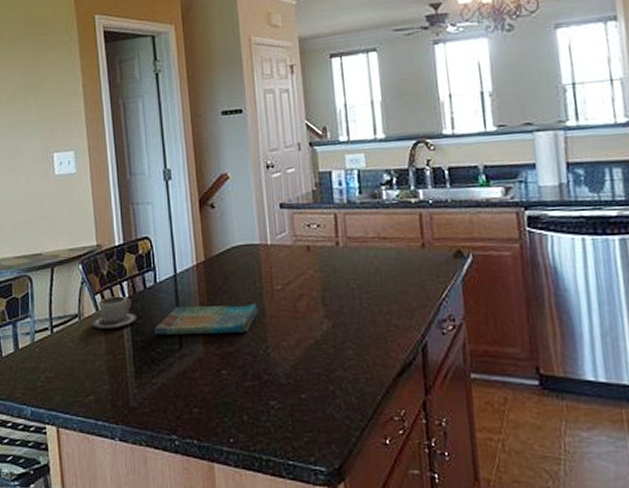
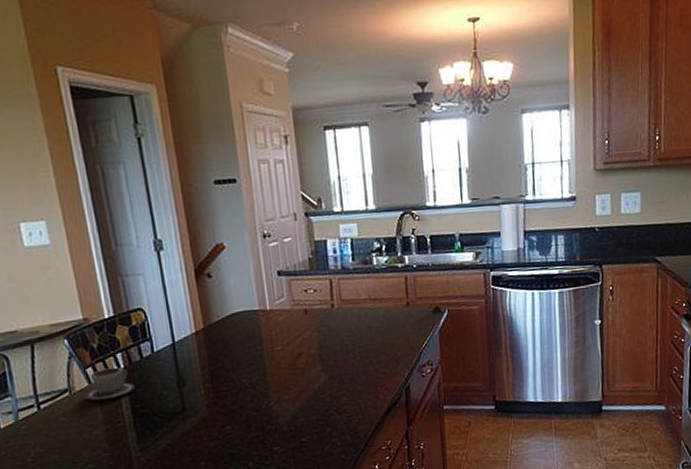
dish towel: present [154,303,259,335] -> none [154,363,260,401]

